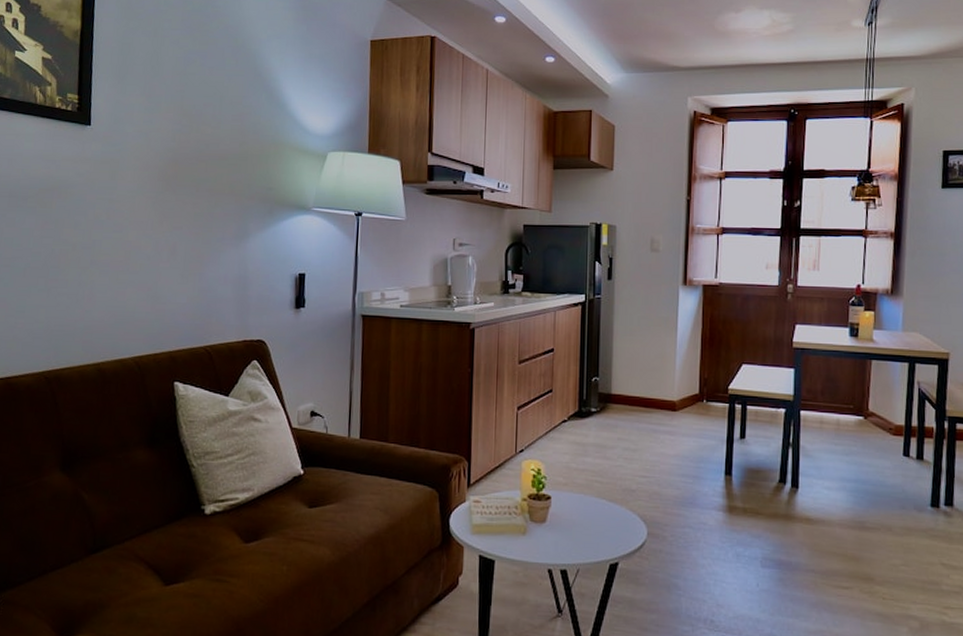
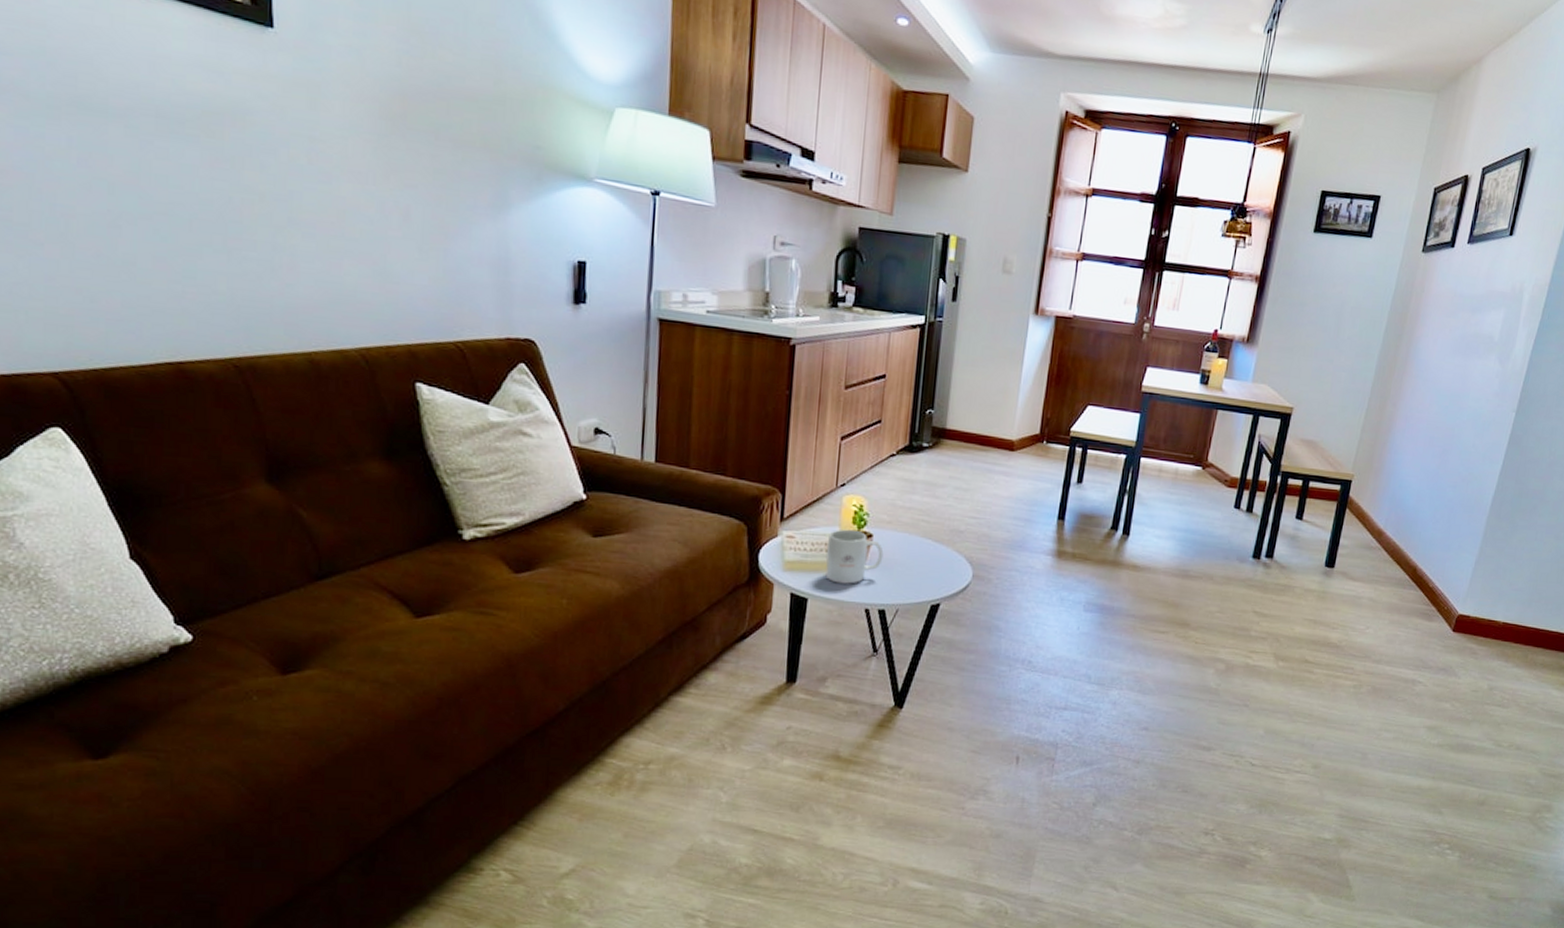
mug: none [509,492,562,545] -> present [825,529,884,584]

